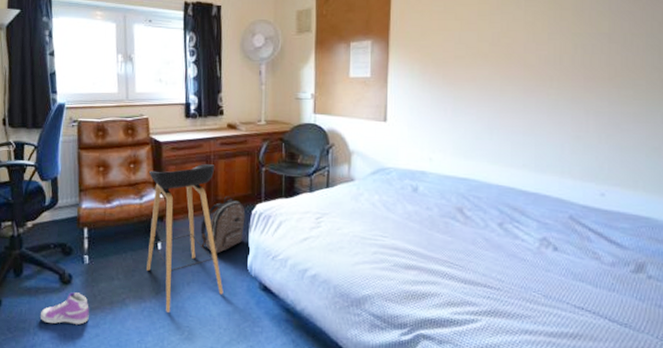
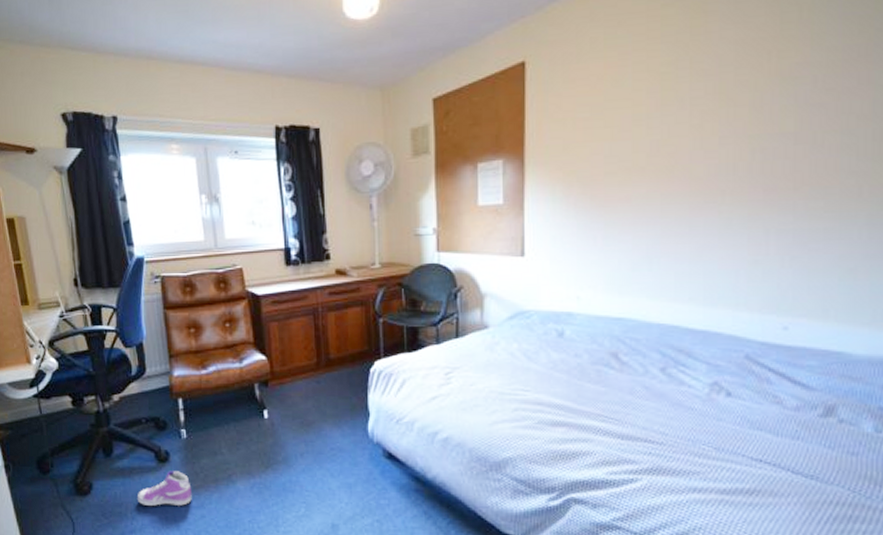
stool: present [147,164,224,313] -> none [247,318,342,488]
backpack: present [200,196,246,254] -> none [311,354,363,420]

